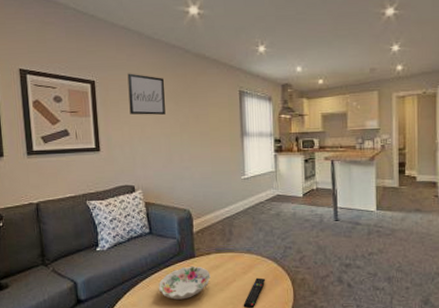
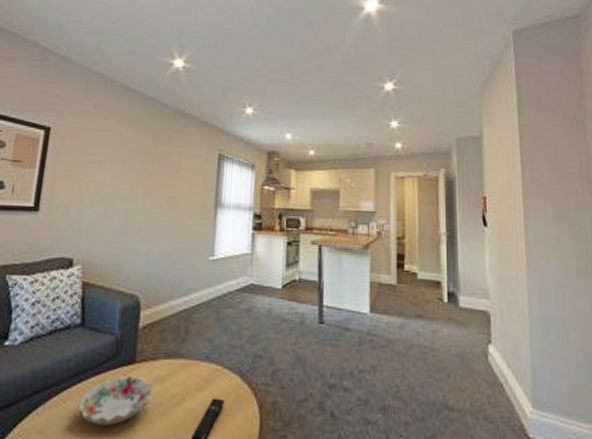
wall art: present [127,73,165,115] -> none [85,122,134,174]

